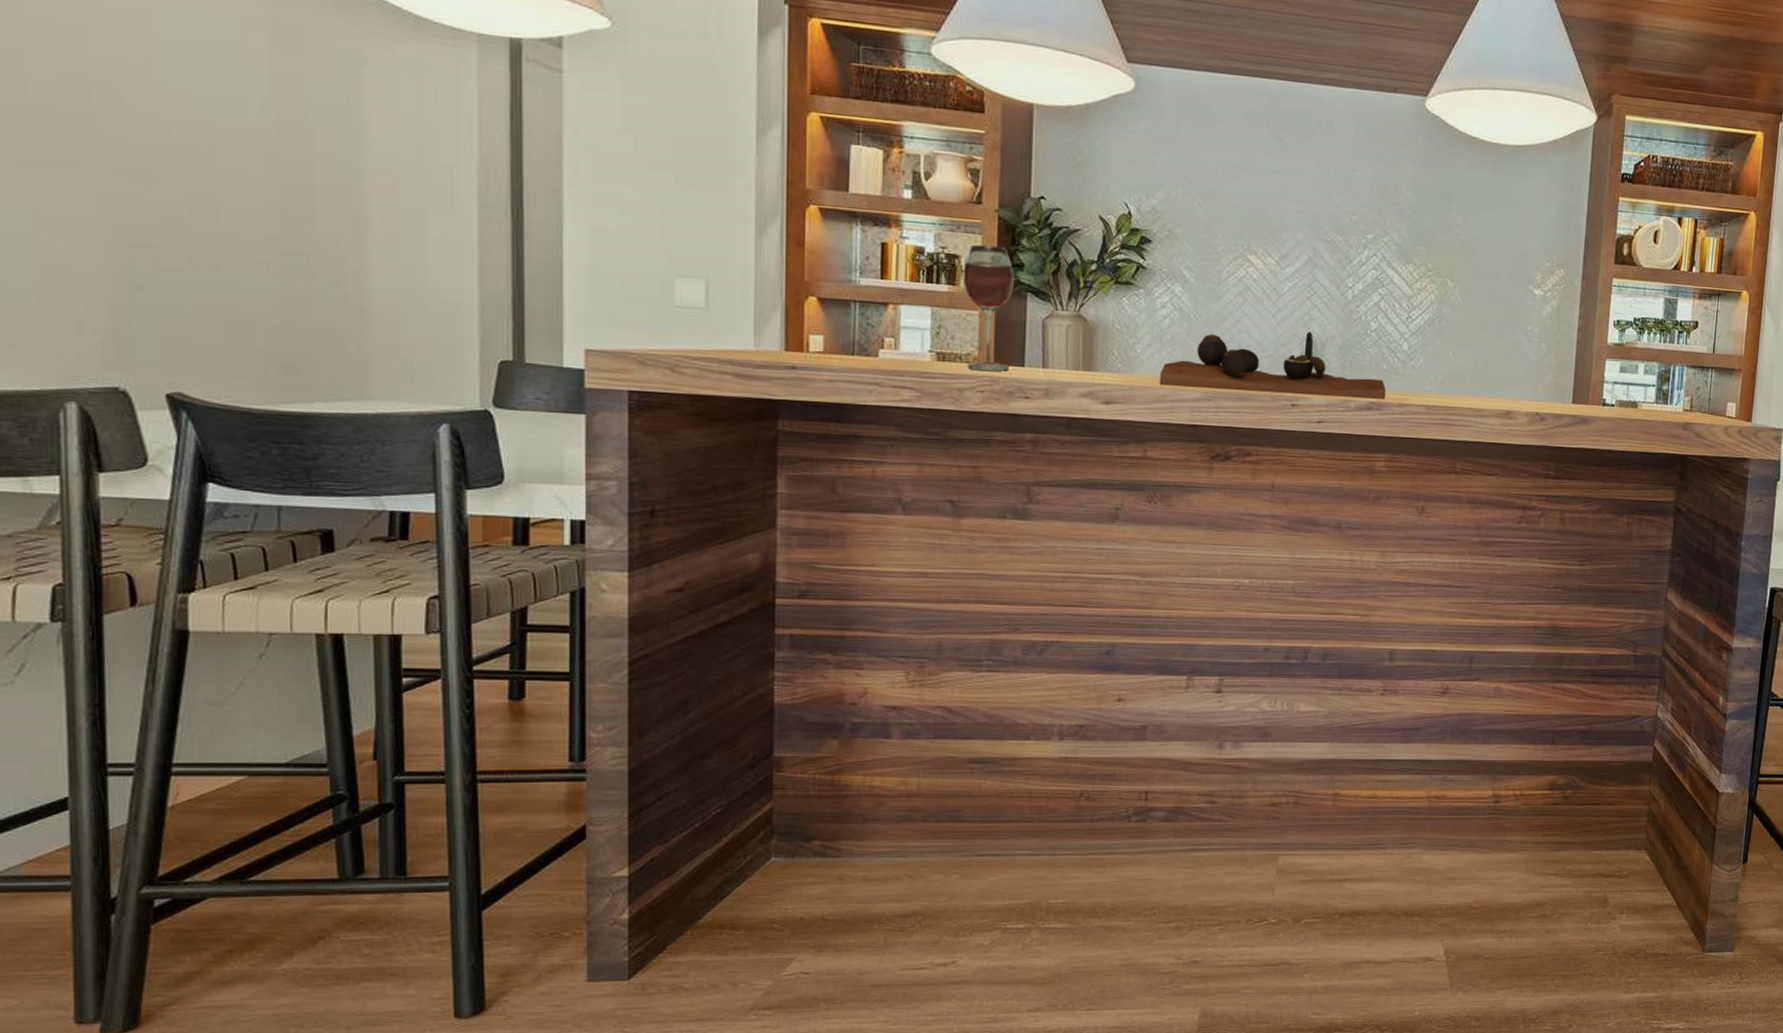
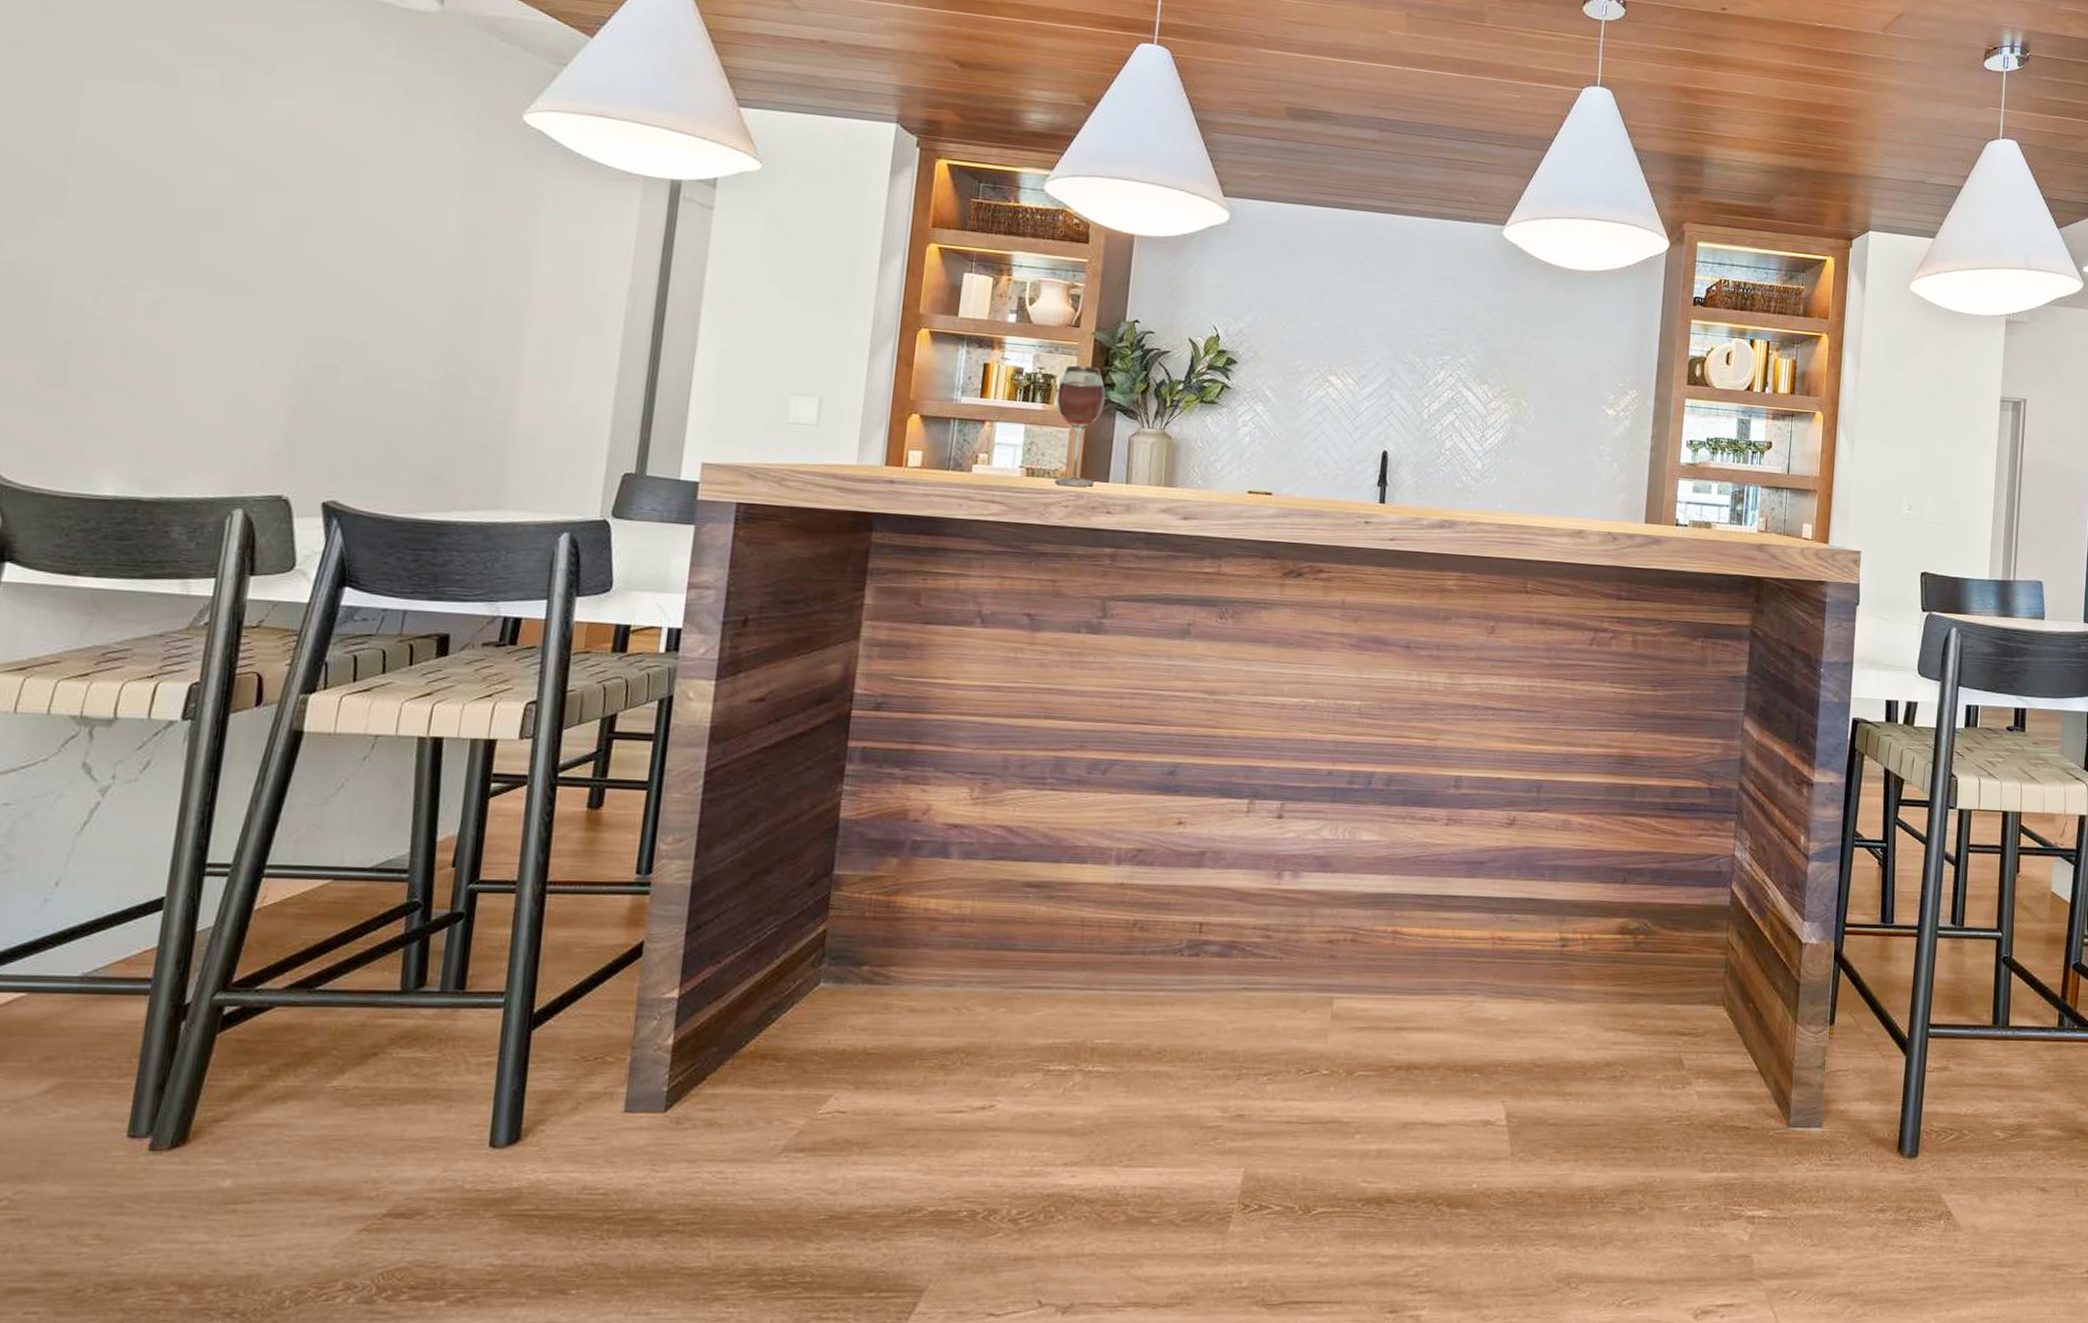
decorative tray: present [1159,333,1387,399] -> none [1237,451,1459,517]

